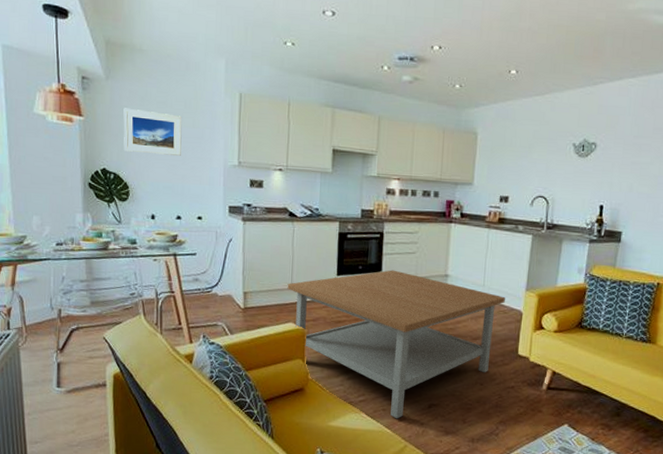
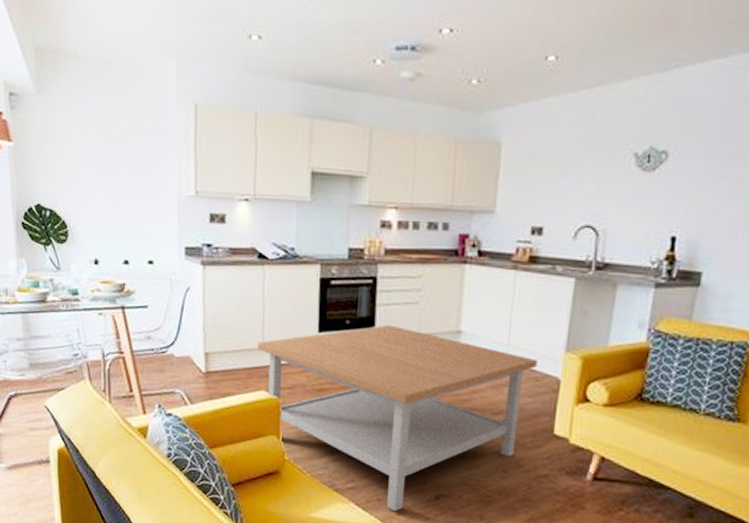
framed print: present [123,108,182,156] -> none [58,129,127,186]

